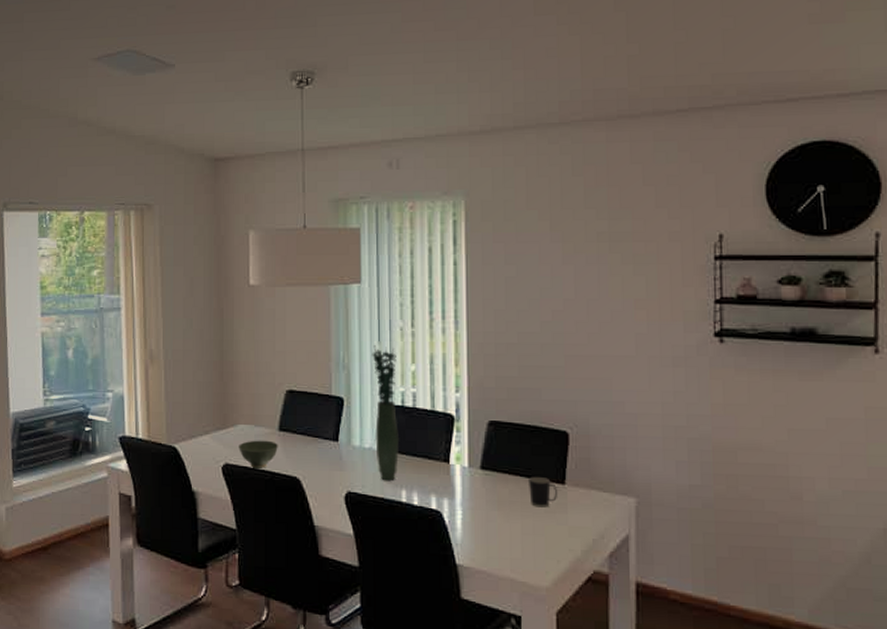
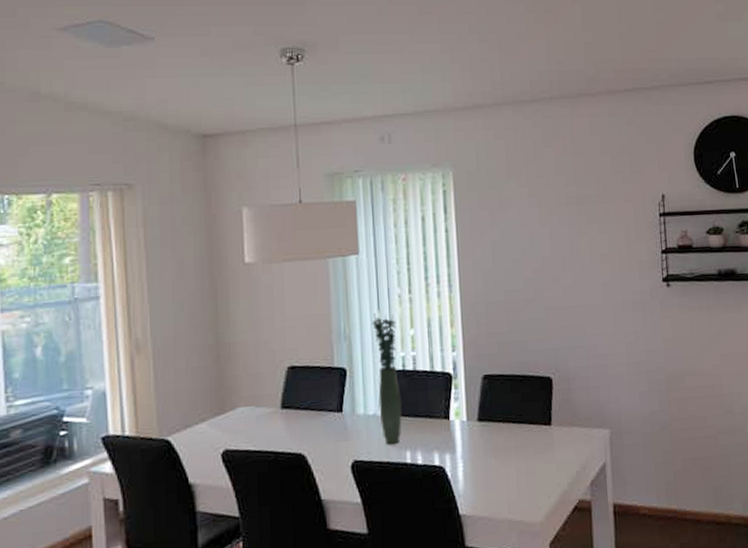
bowl: present [239,440,278,468] -> none [239,420,281,451]
mug: present [529,476,558,508] -> none [520,420,546,450]

